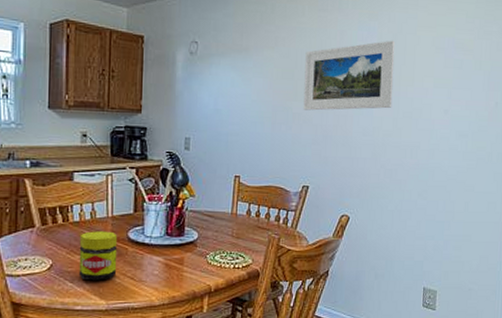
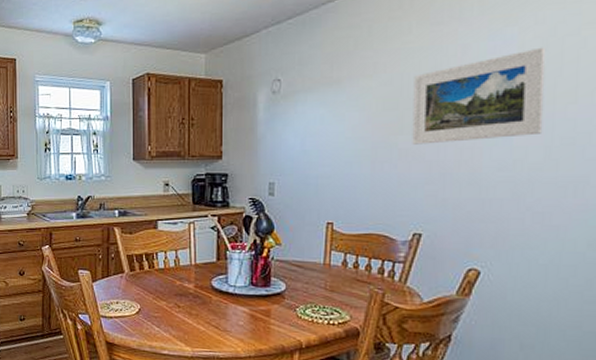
jar: present [78,231,118,281] -> none [165,278,201,327]

